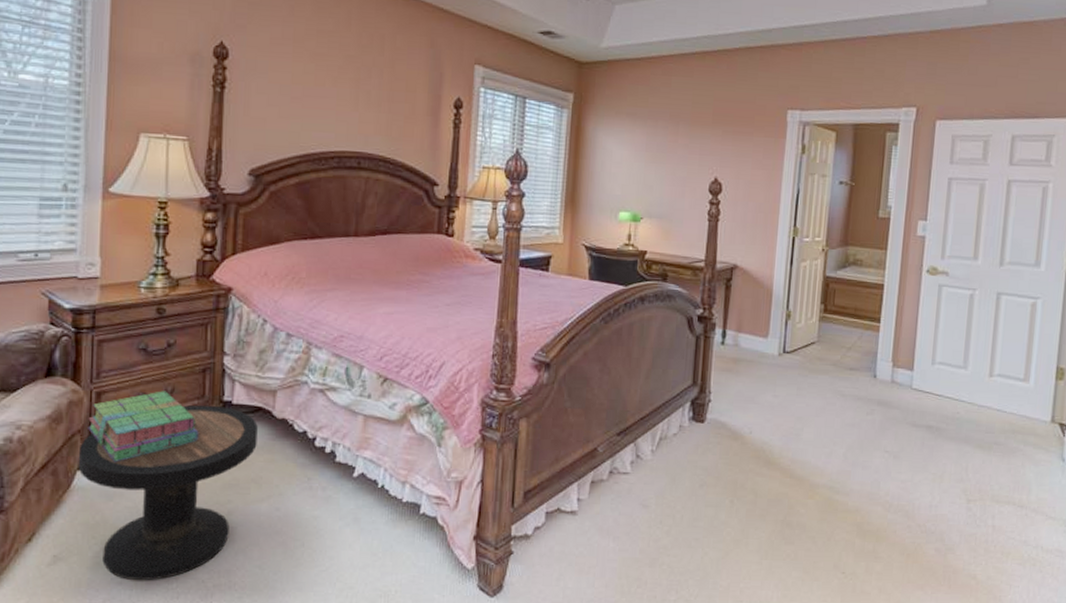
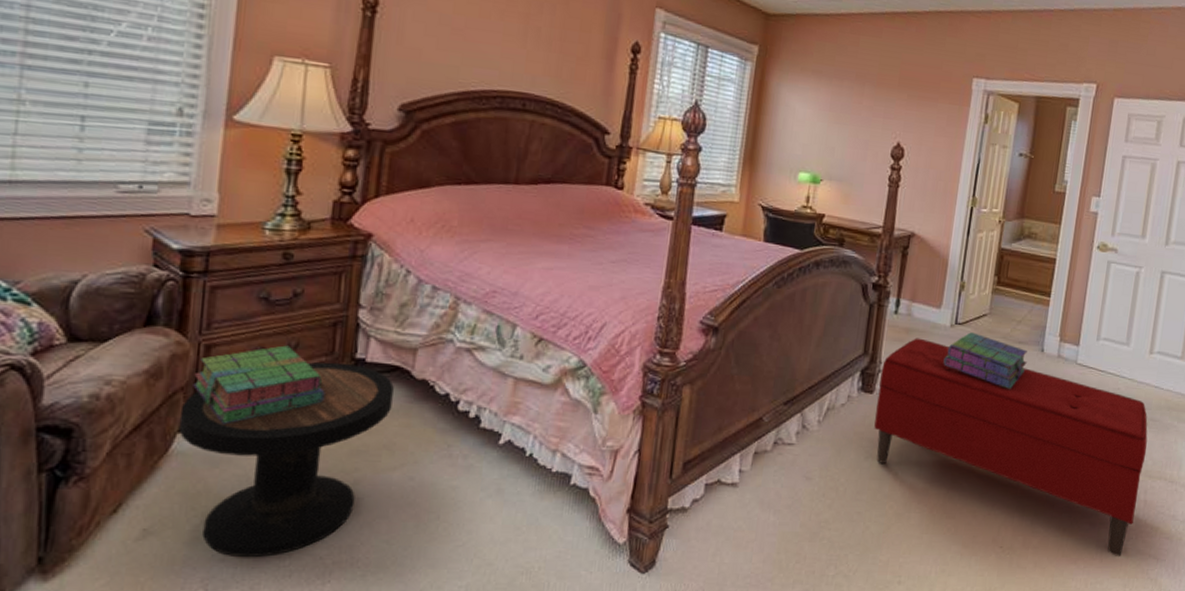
bench: none [707,367,992,582] -> present [874,338,1148,556]
stack of books: none [773,360,860,416] -> present [943,332,1027,389]

